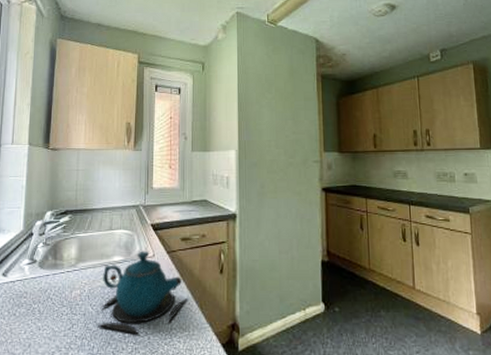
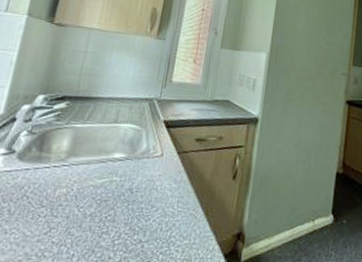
teapot: present [97,251,188,335] -> none [81,149,194,242]

